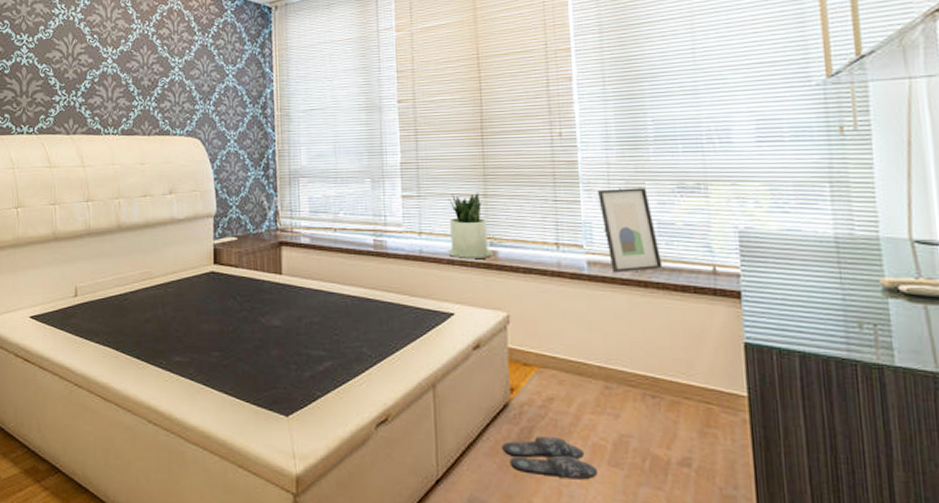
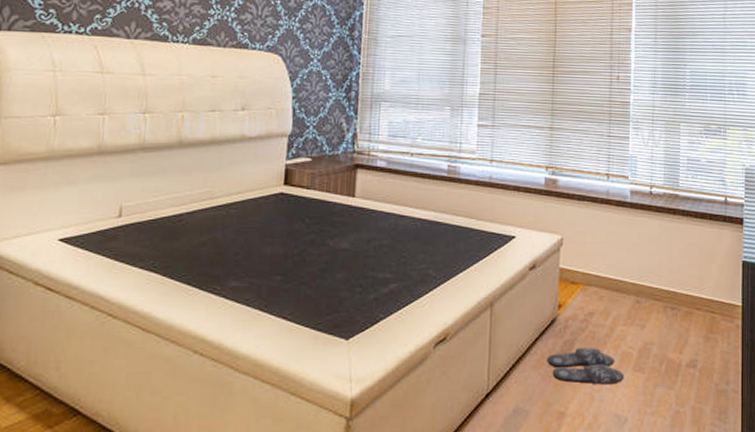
planter: present [447,193,493,260] -> none [514,125,554,187]
picture frame: present [598,186,663,273] -> none [644,127,688,201]

